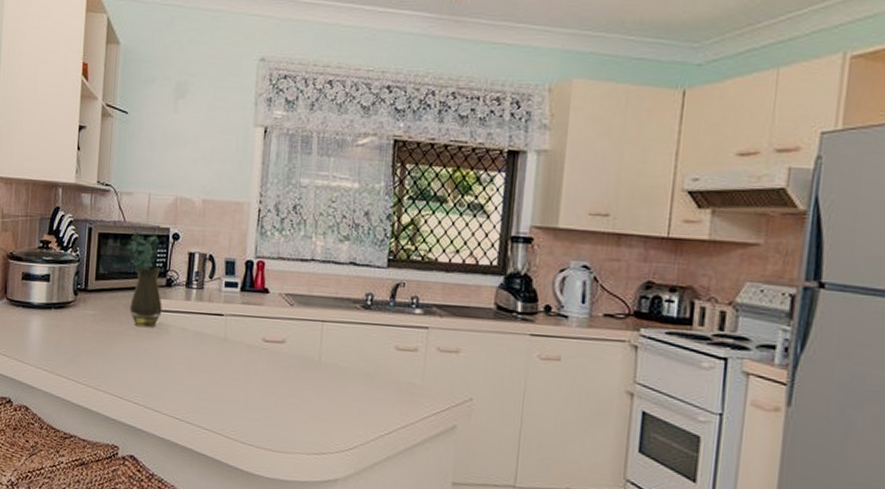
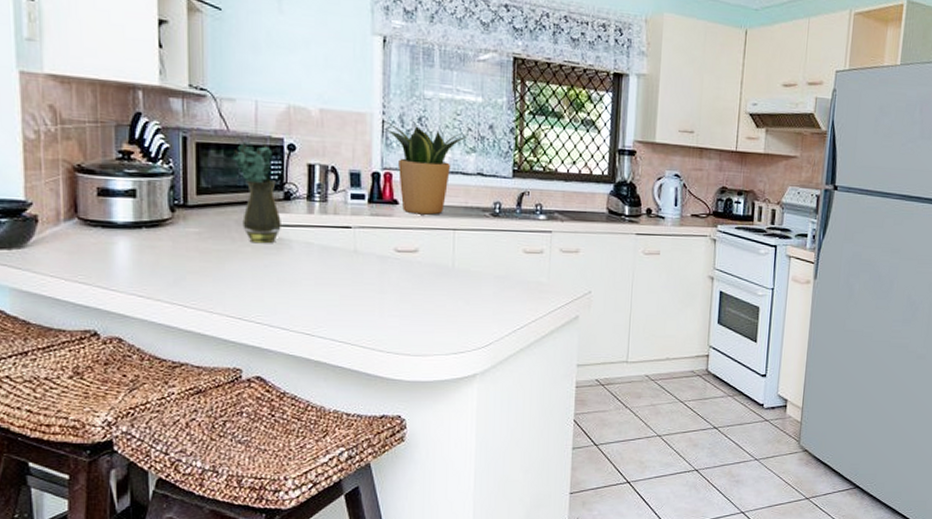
potted plant: none [259,209,341,305] -> present [382,121,467,215]

